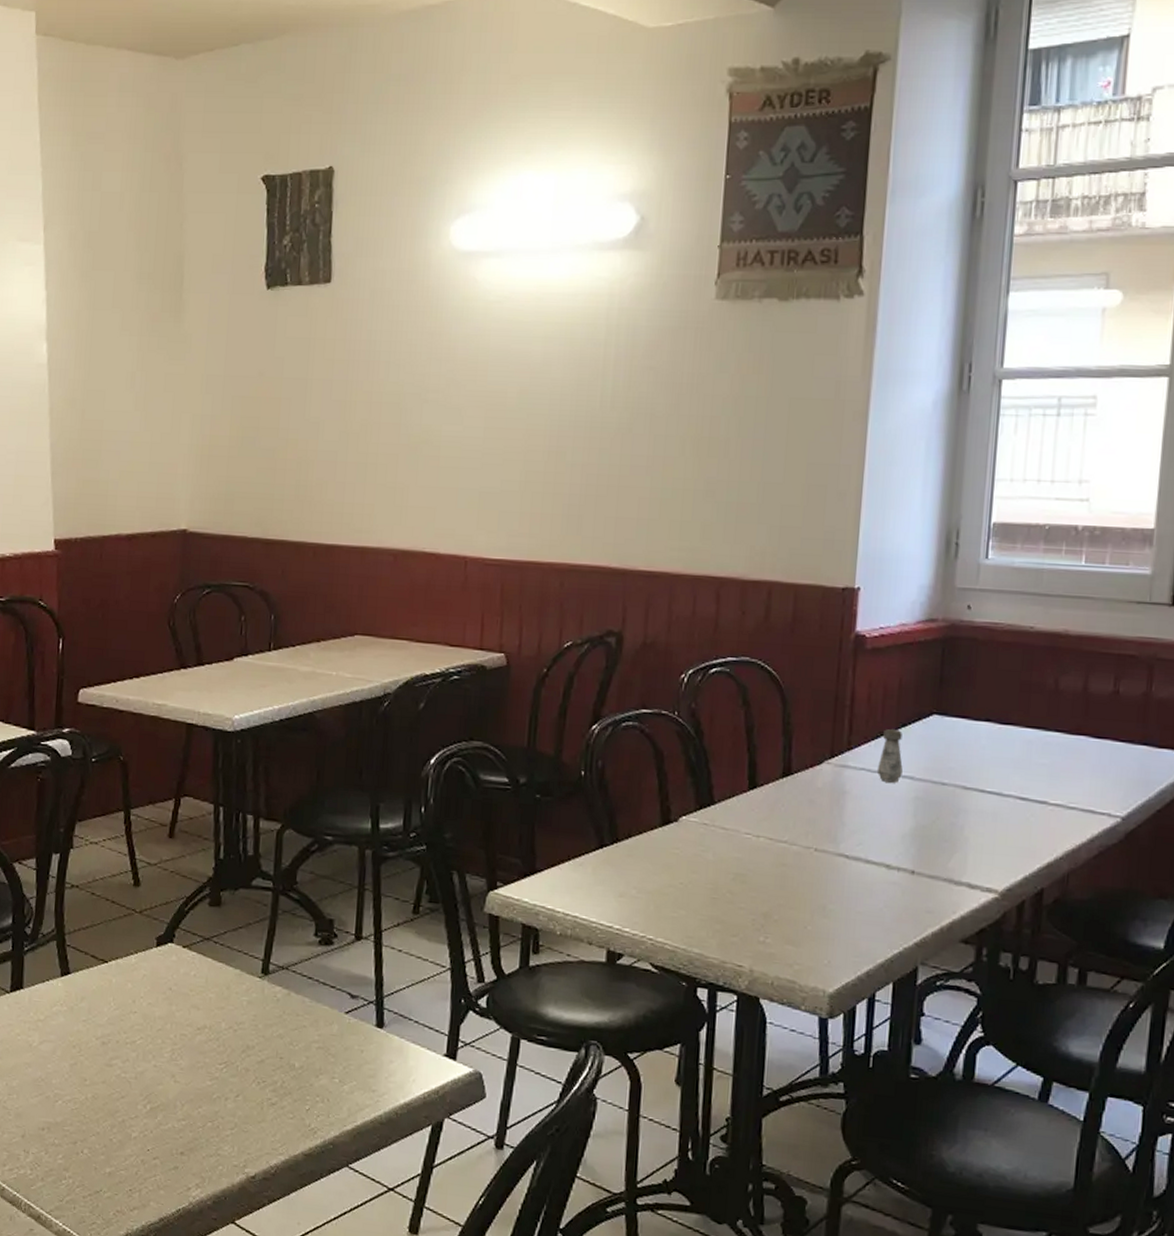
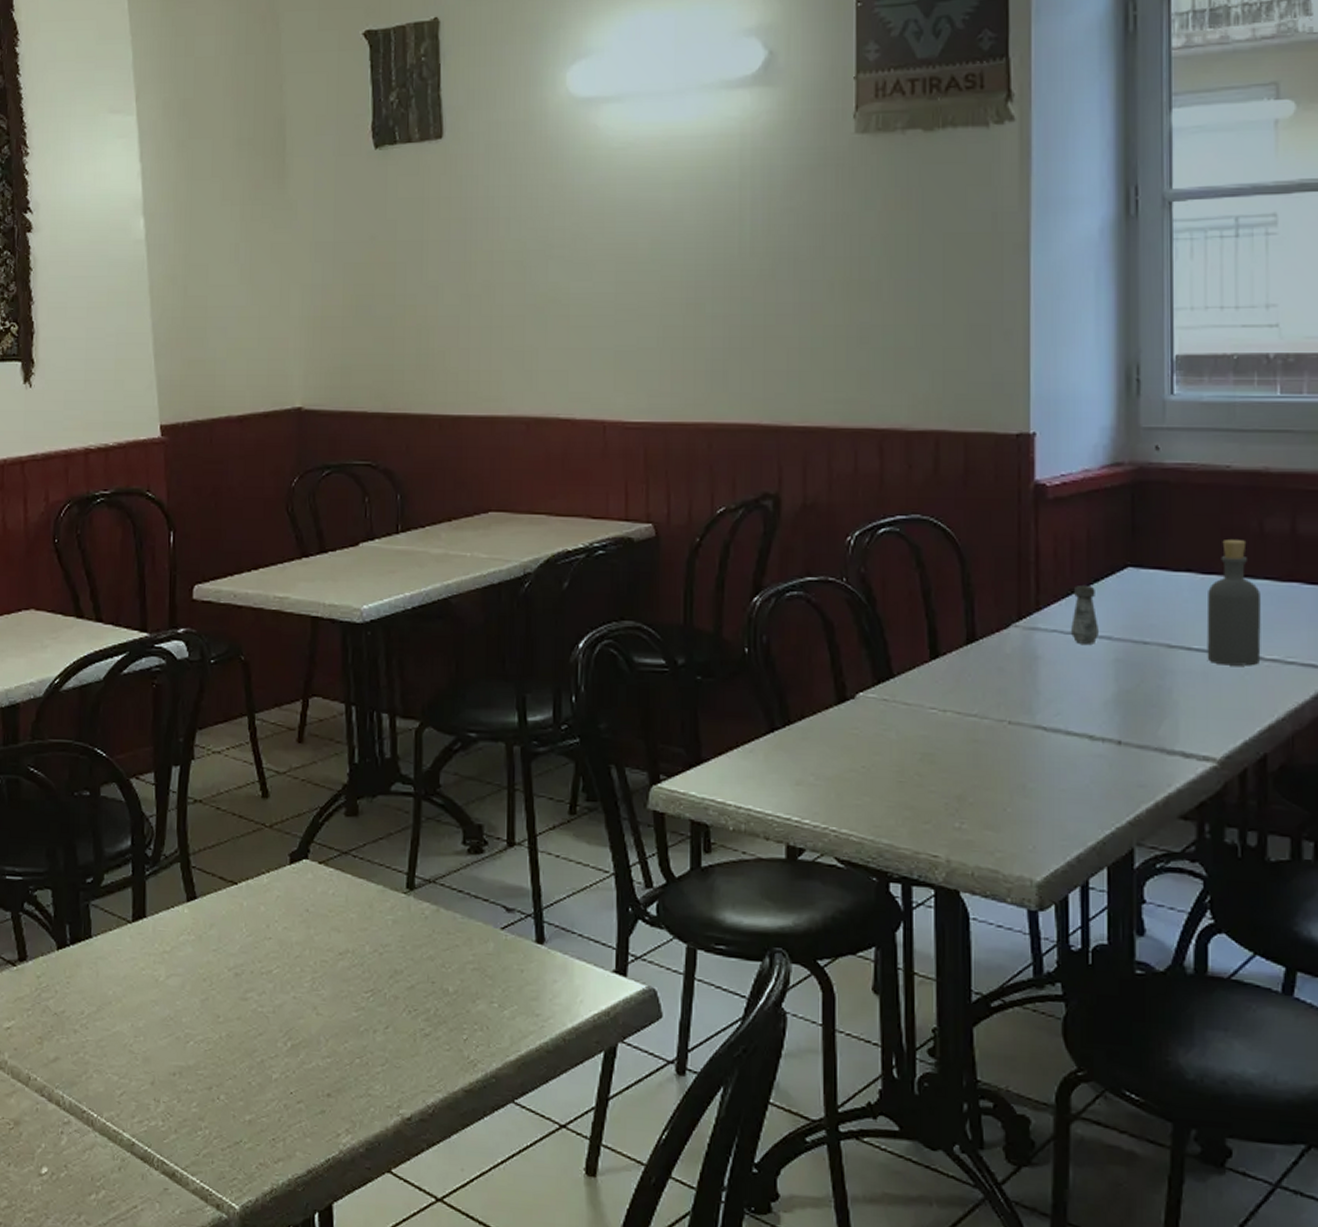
bottle: none [998,694,1051,809] -> present [1206,540,1261,666]

